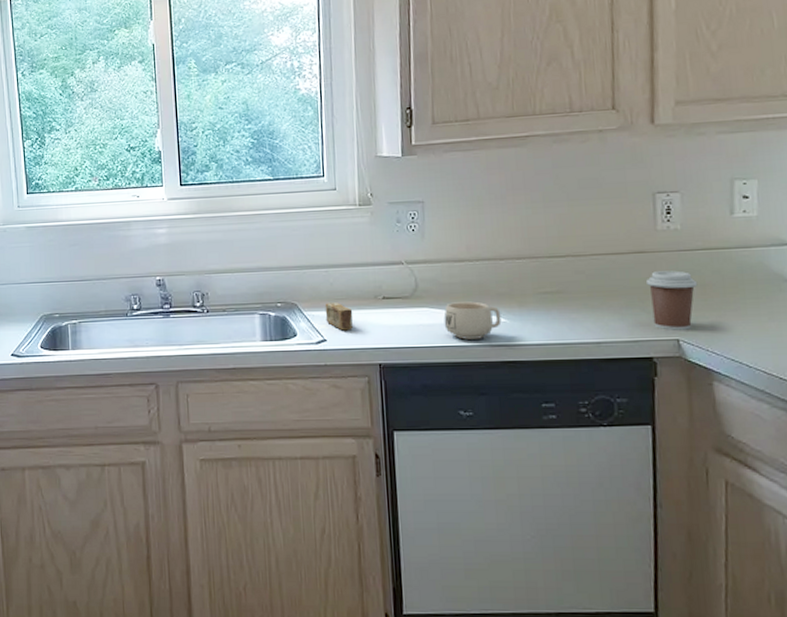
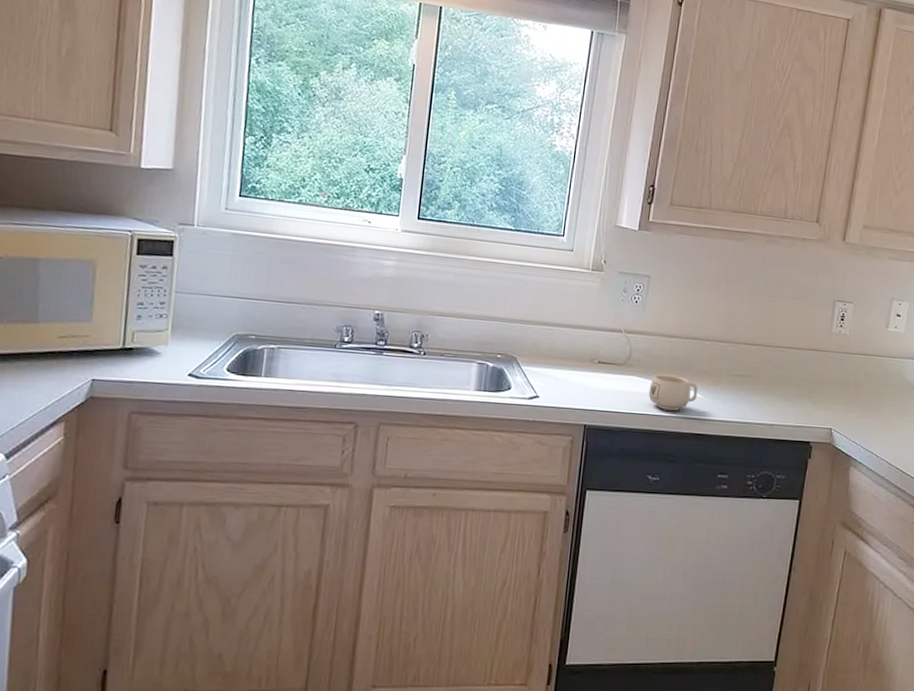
soap bar: present [325,302,354,331] -> none [541,360,569,390]
coffee cup: present [646,270,698,330] -> none [815,368,853,421]

